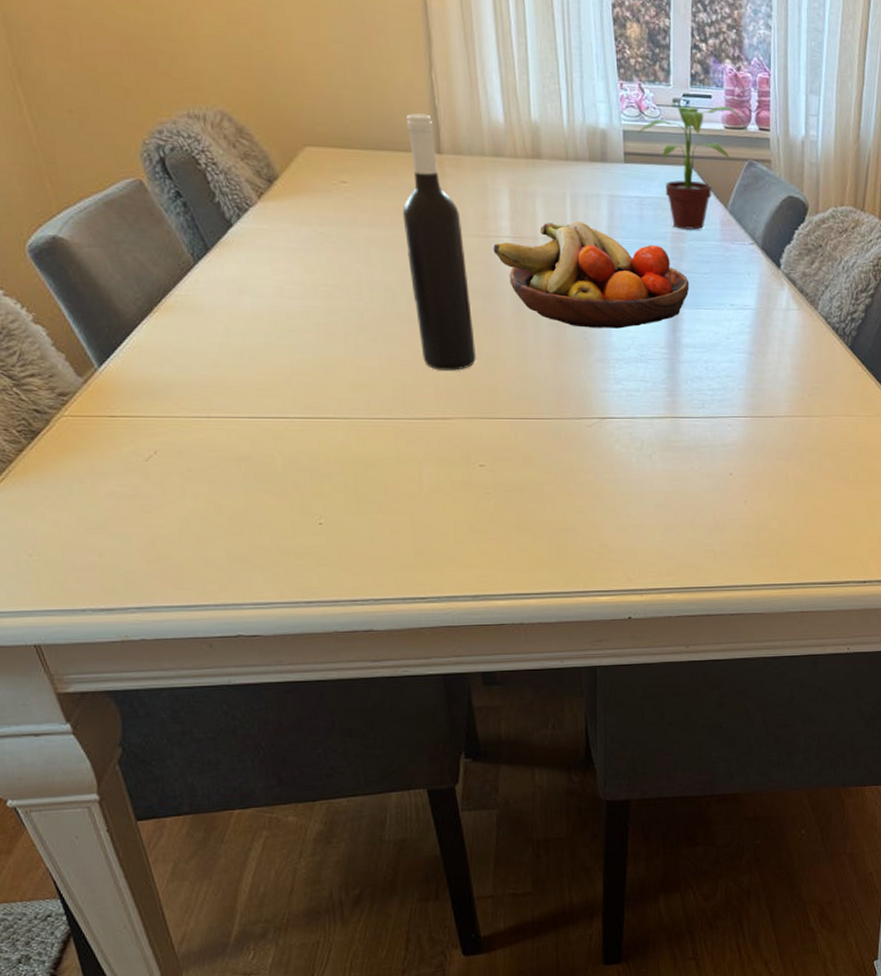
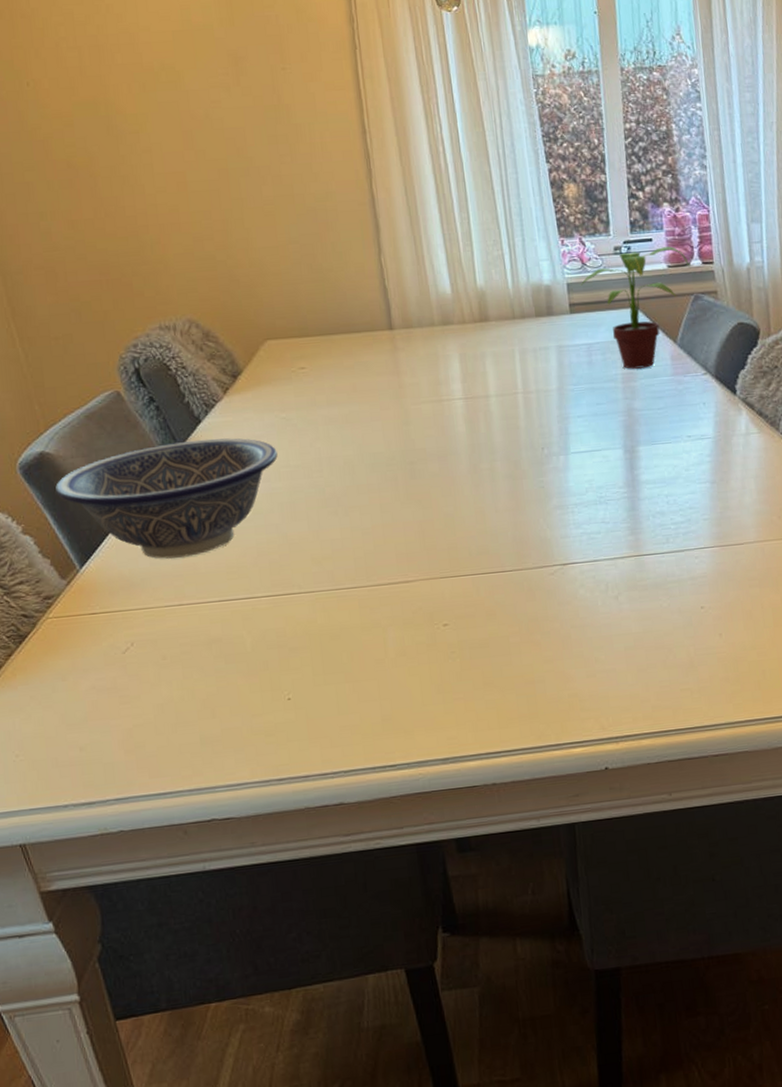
decorative bowl: none [70,244,315,368] -> present [55,438,278,559]
wine bottle: present [402,113,476,371] -> none [358,295,435,535]
fruit bowl: present [493,221,690,329] -> none [446,375,644,477]

